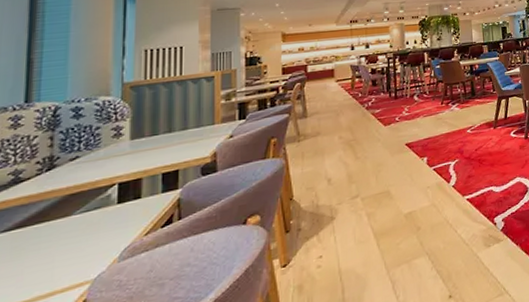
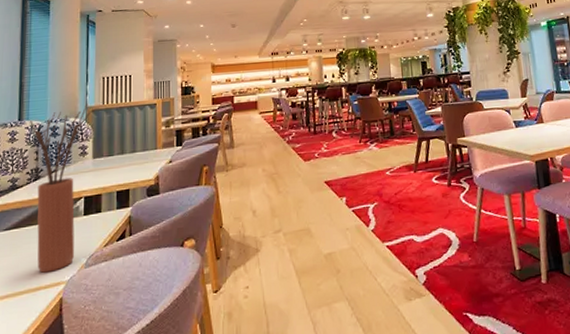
vase: none [42,79,130,276] -> present [30,103,92,273]

